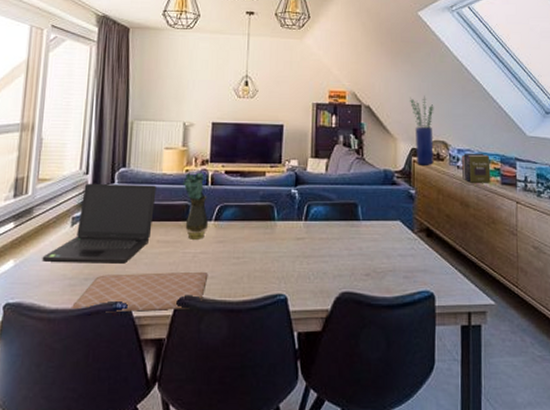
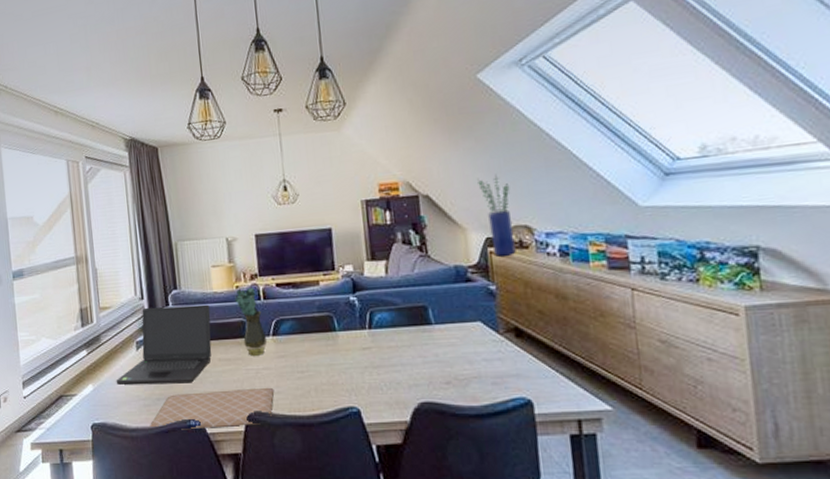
books: present [461,153,491,183] -> none [551,234,594,271]

